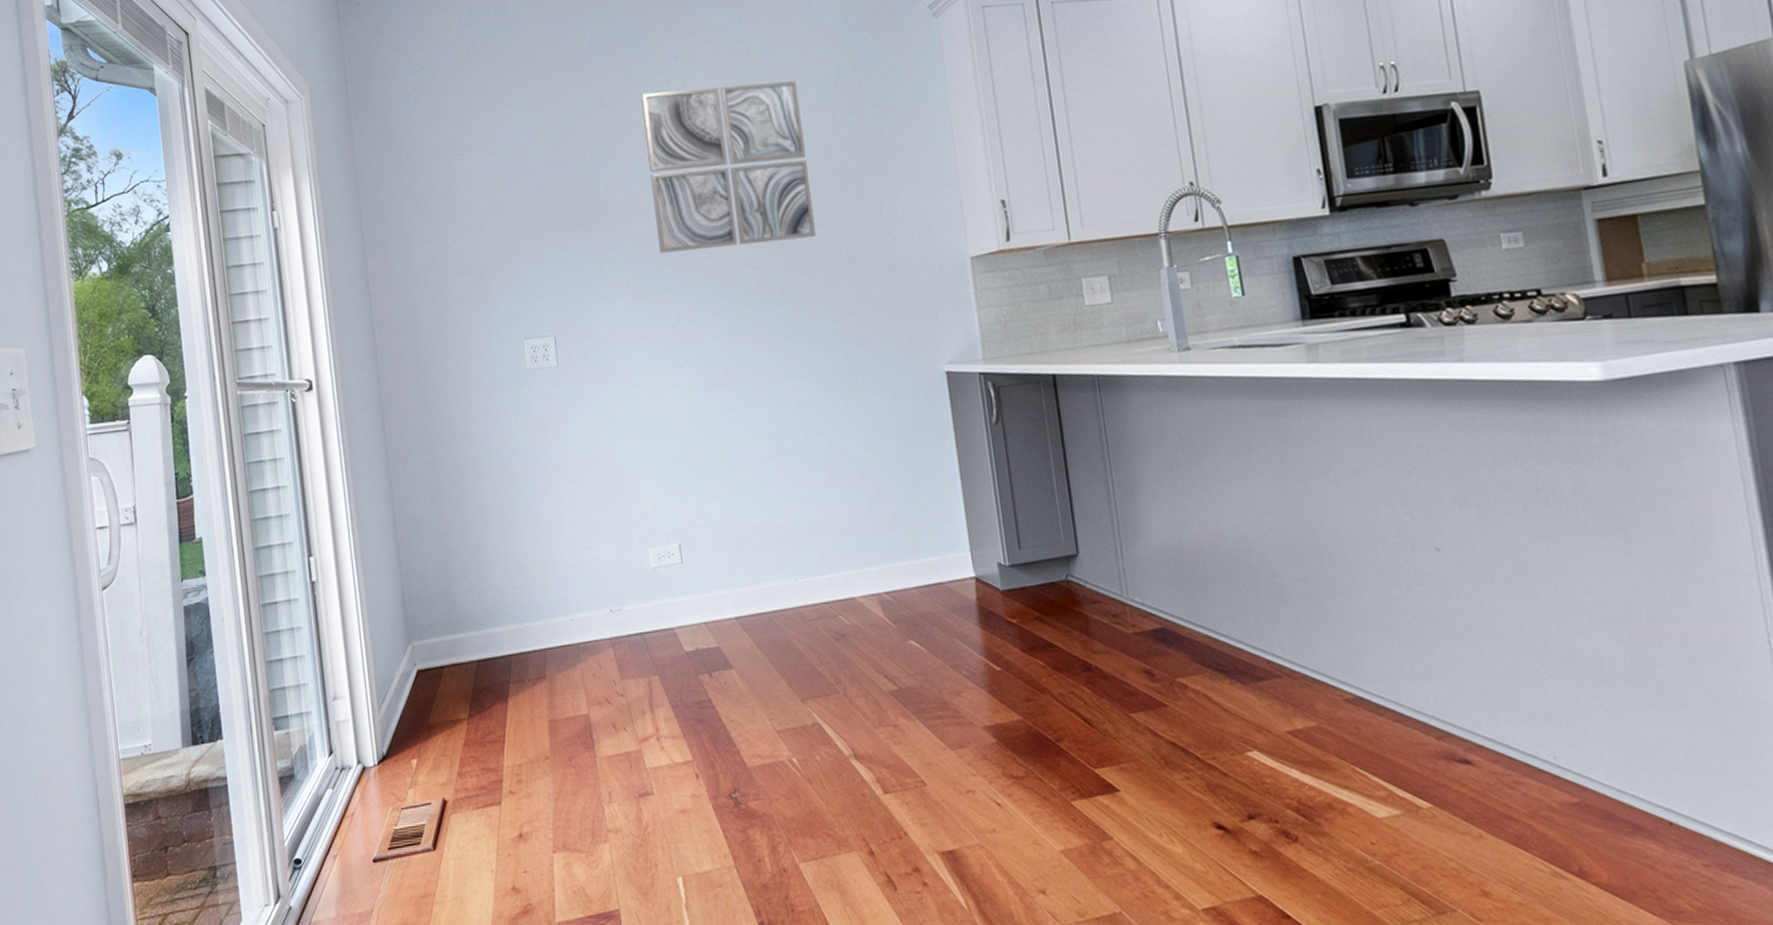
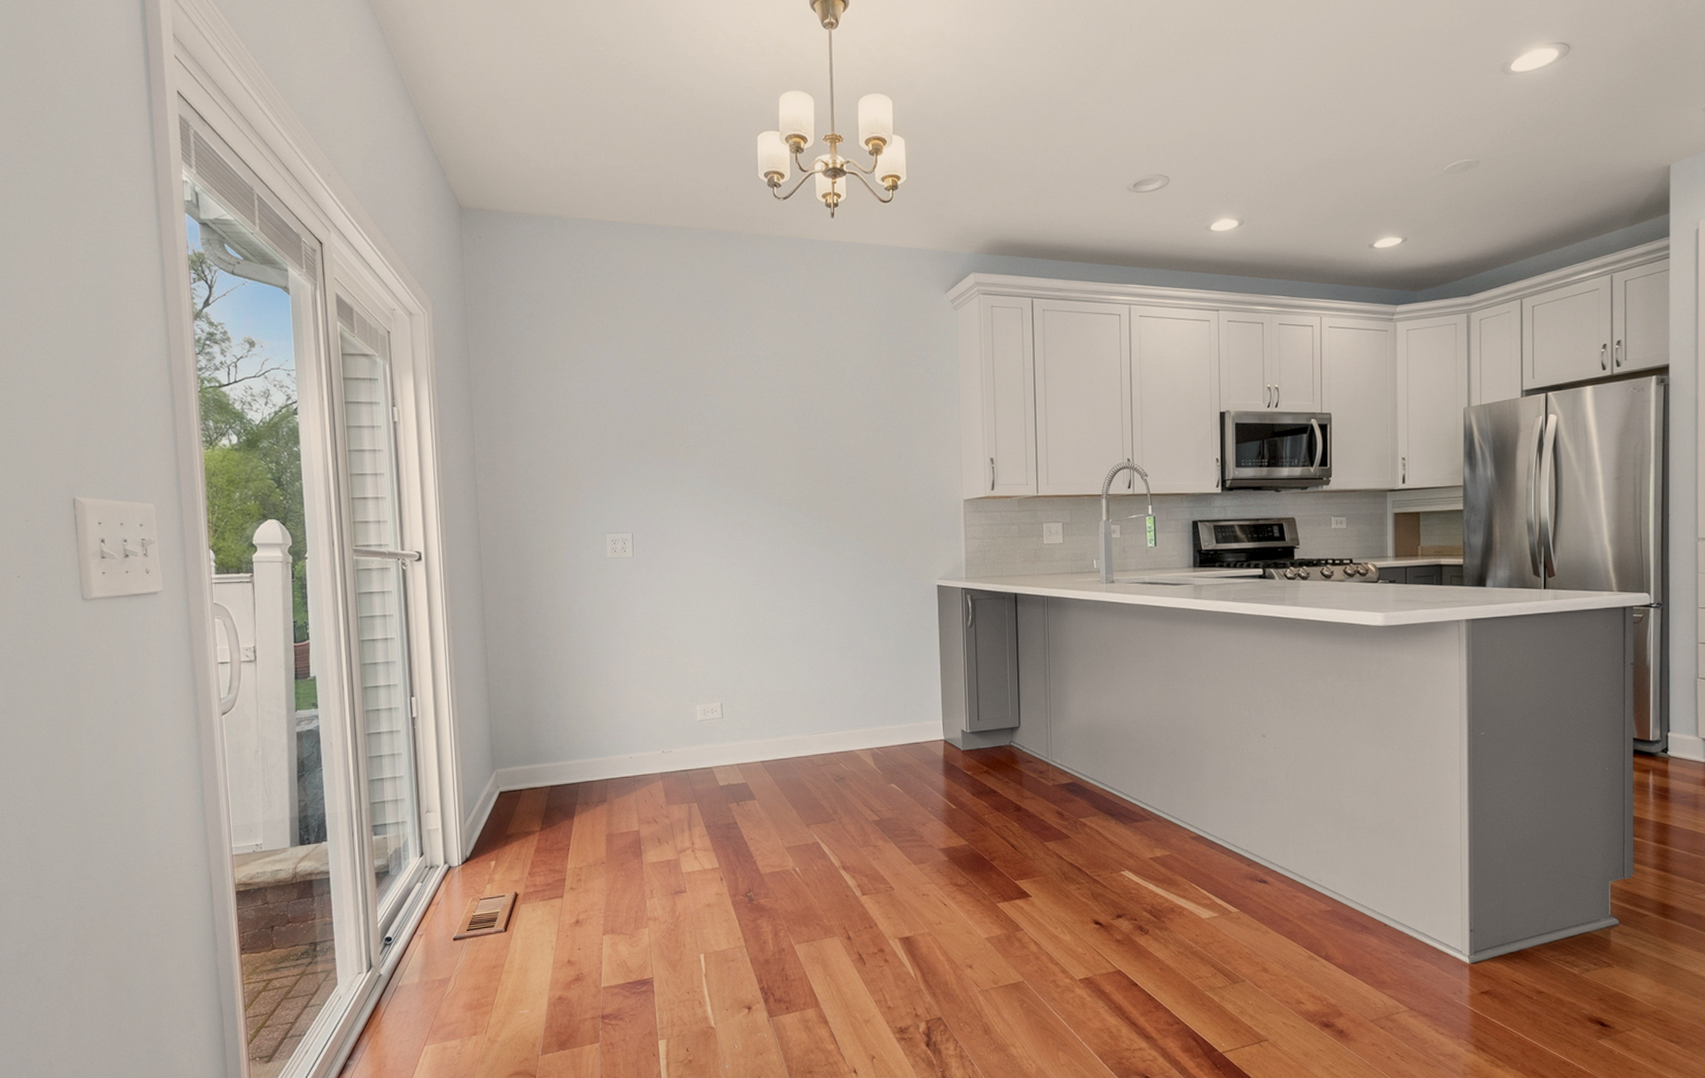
wall art: present [641,81,816,254] -> none [718,343,848,475]

